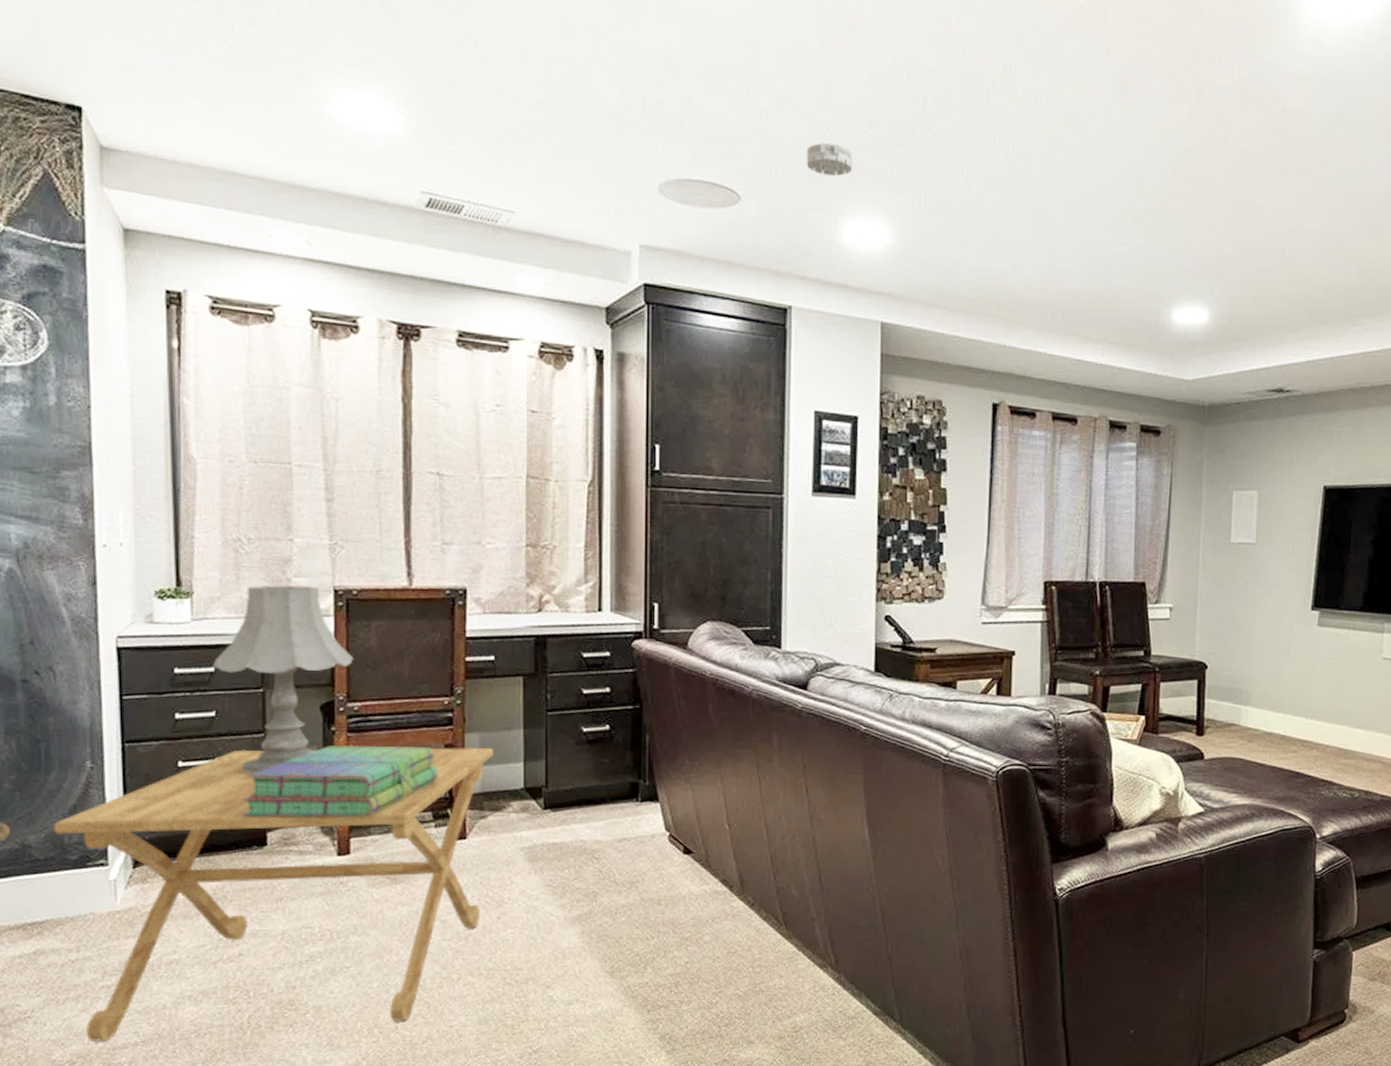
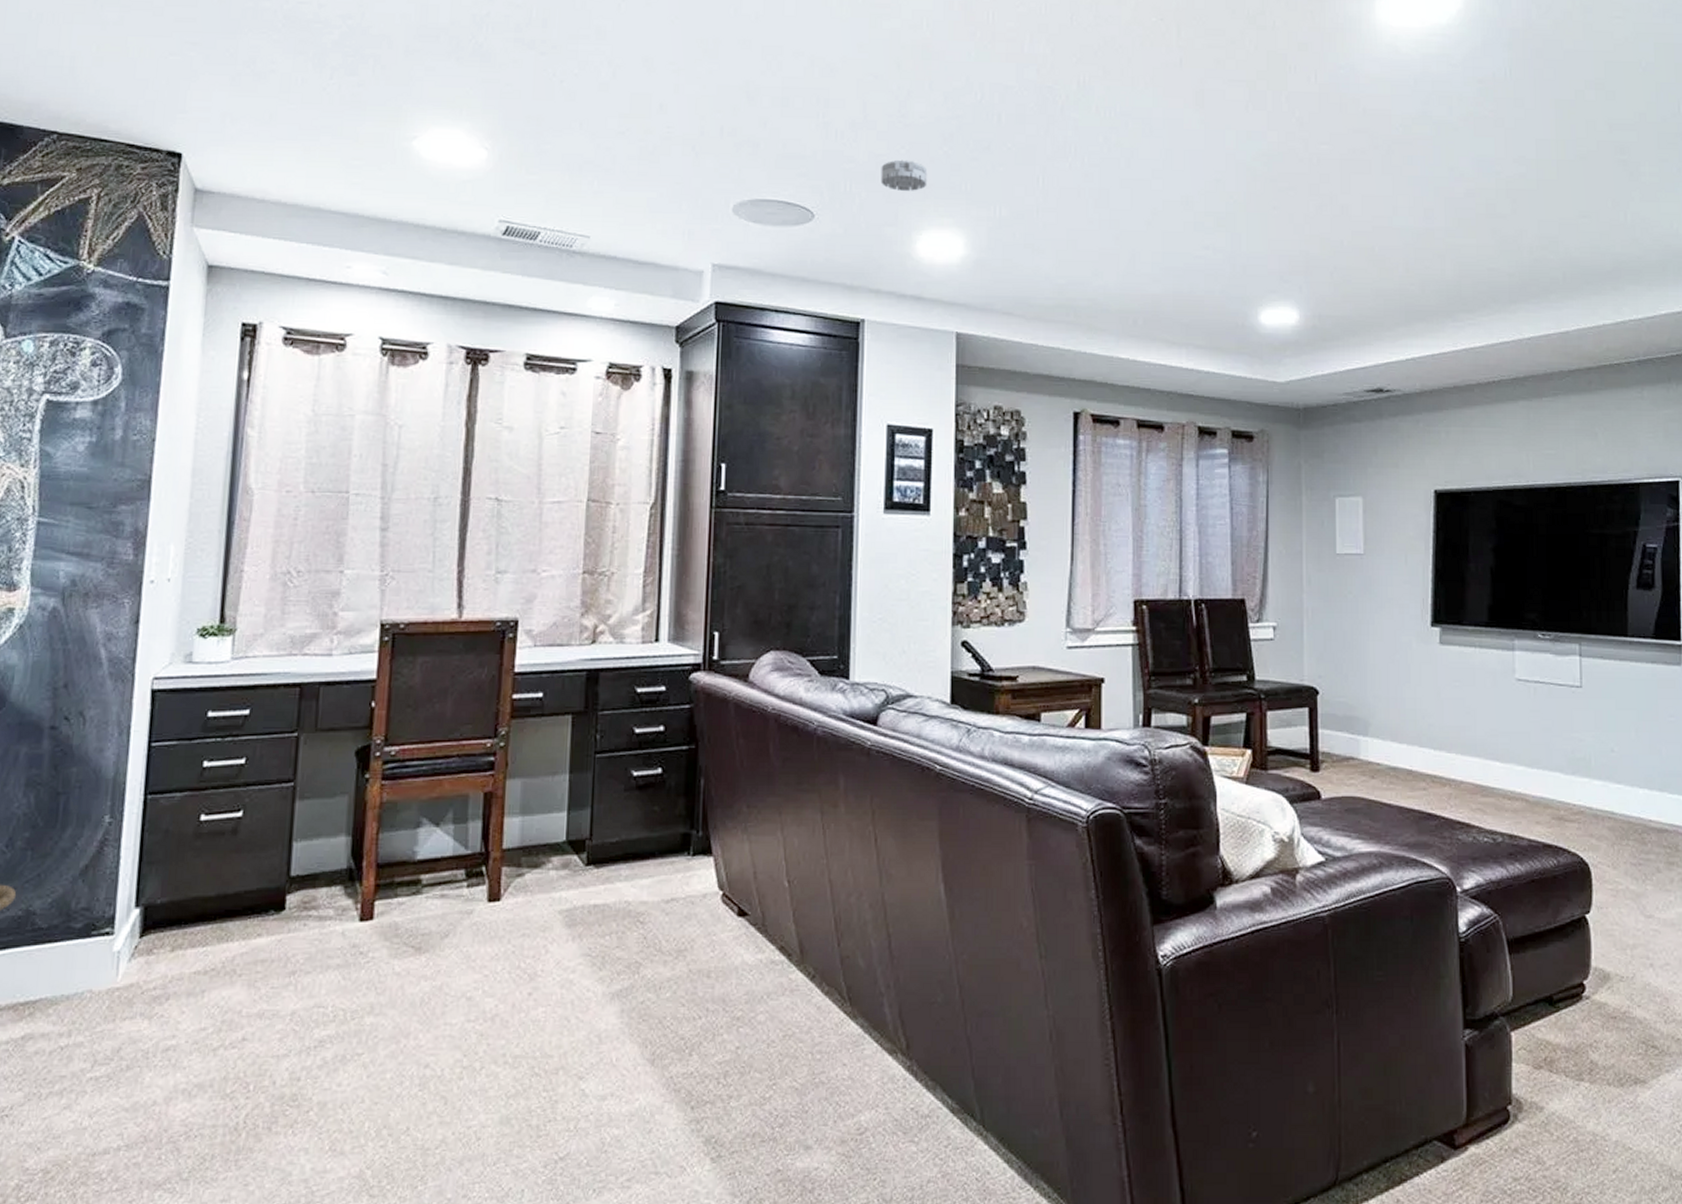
side table: present [53,747,493,1041] -> none [60,794,536,1145]
table lamp: present [213,585,354,774] -> none [248,620,396,828]
stack of books: present [243,745,438,818] -> none [263,794,475,877]

